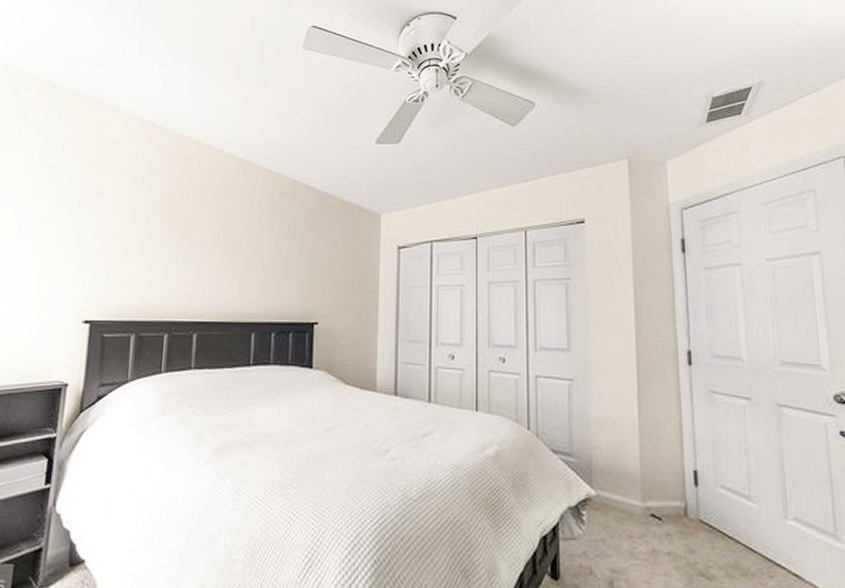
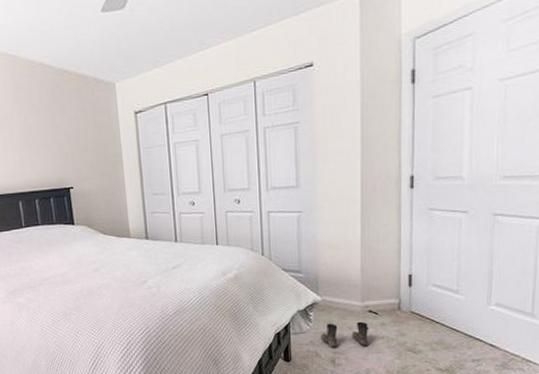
boots: none [595,527,653,566] -> present [320,321,370,348]

